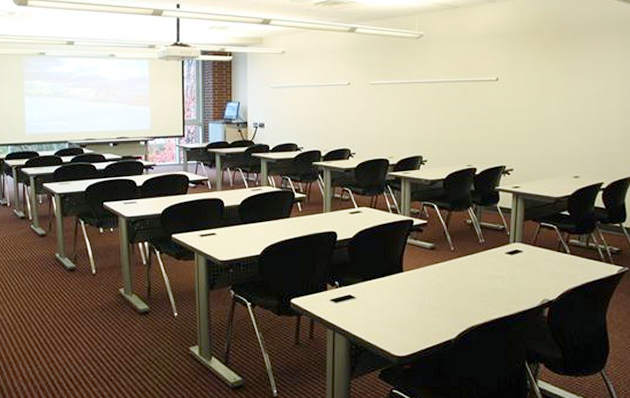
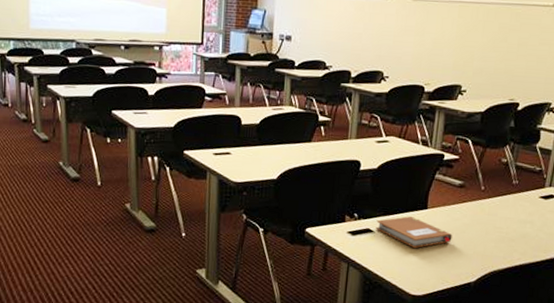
notebook: none [356,280,429,310] -> present [376,216,452,248]

